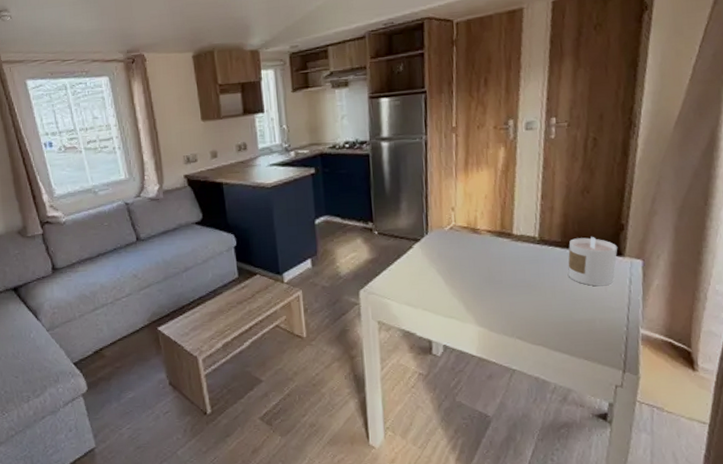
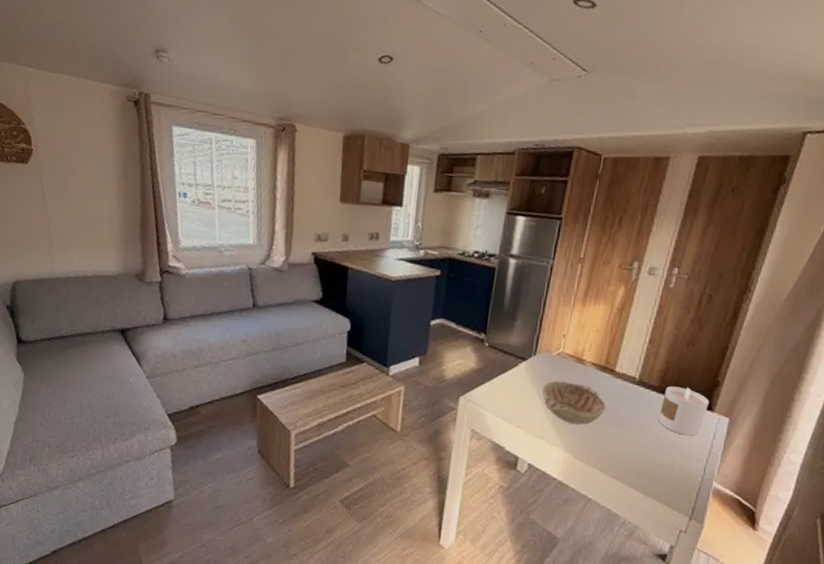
decorative bowl: none [442,254,512,296] -> present [542,381,606,425]

